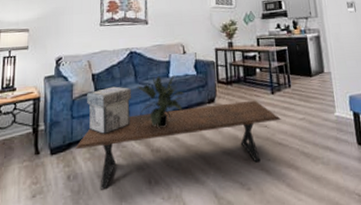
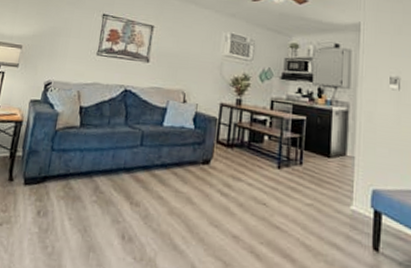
coffee table: present [75,100,281,190] -> none [50,160,284,244]
decorative box: present [87,86,131,134] -> none [68,124,119,175]
potted plant: present [137,74,185,129] -> none [124,121,177,181]

